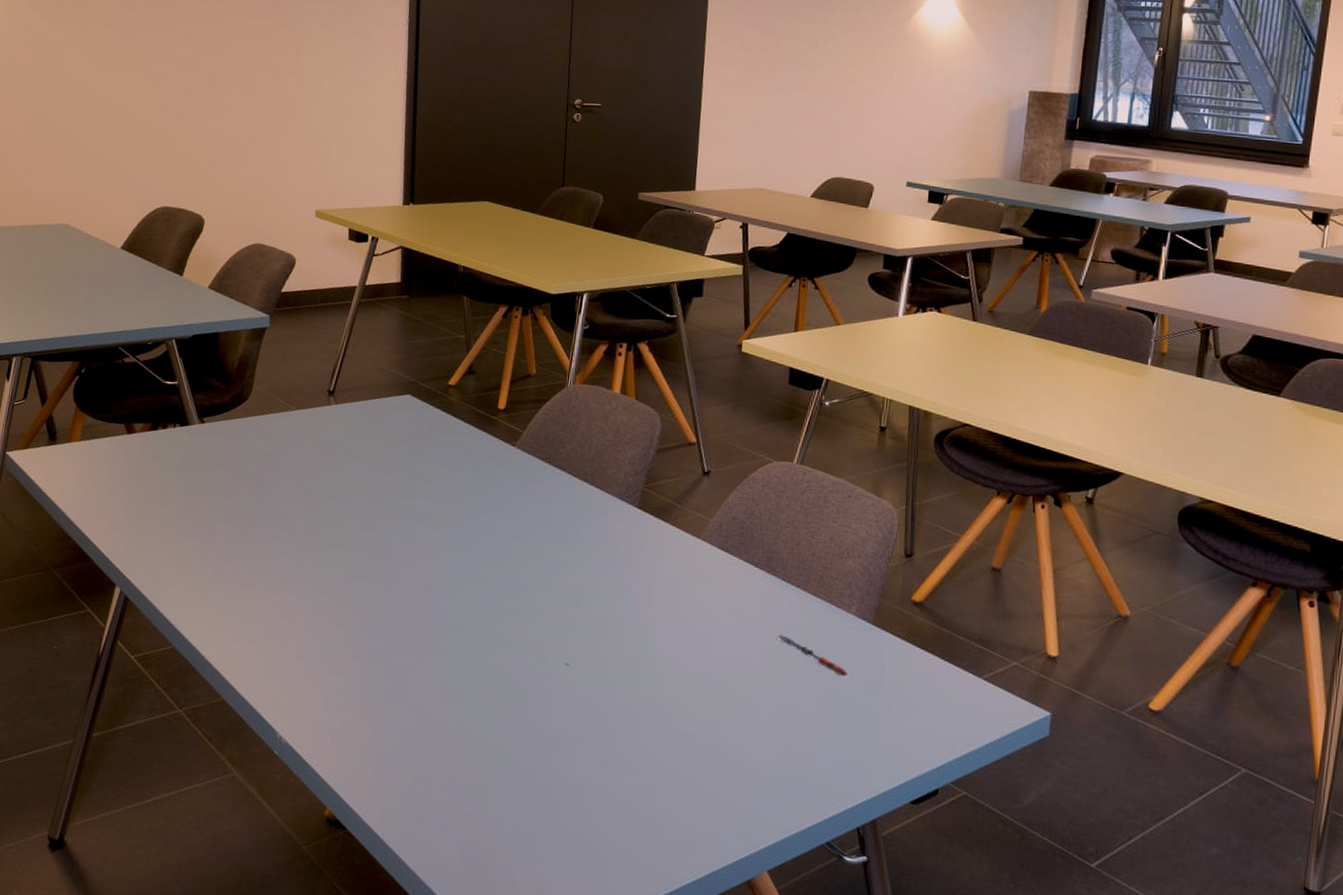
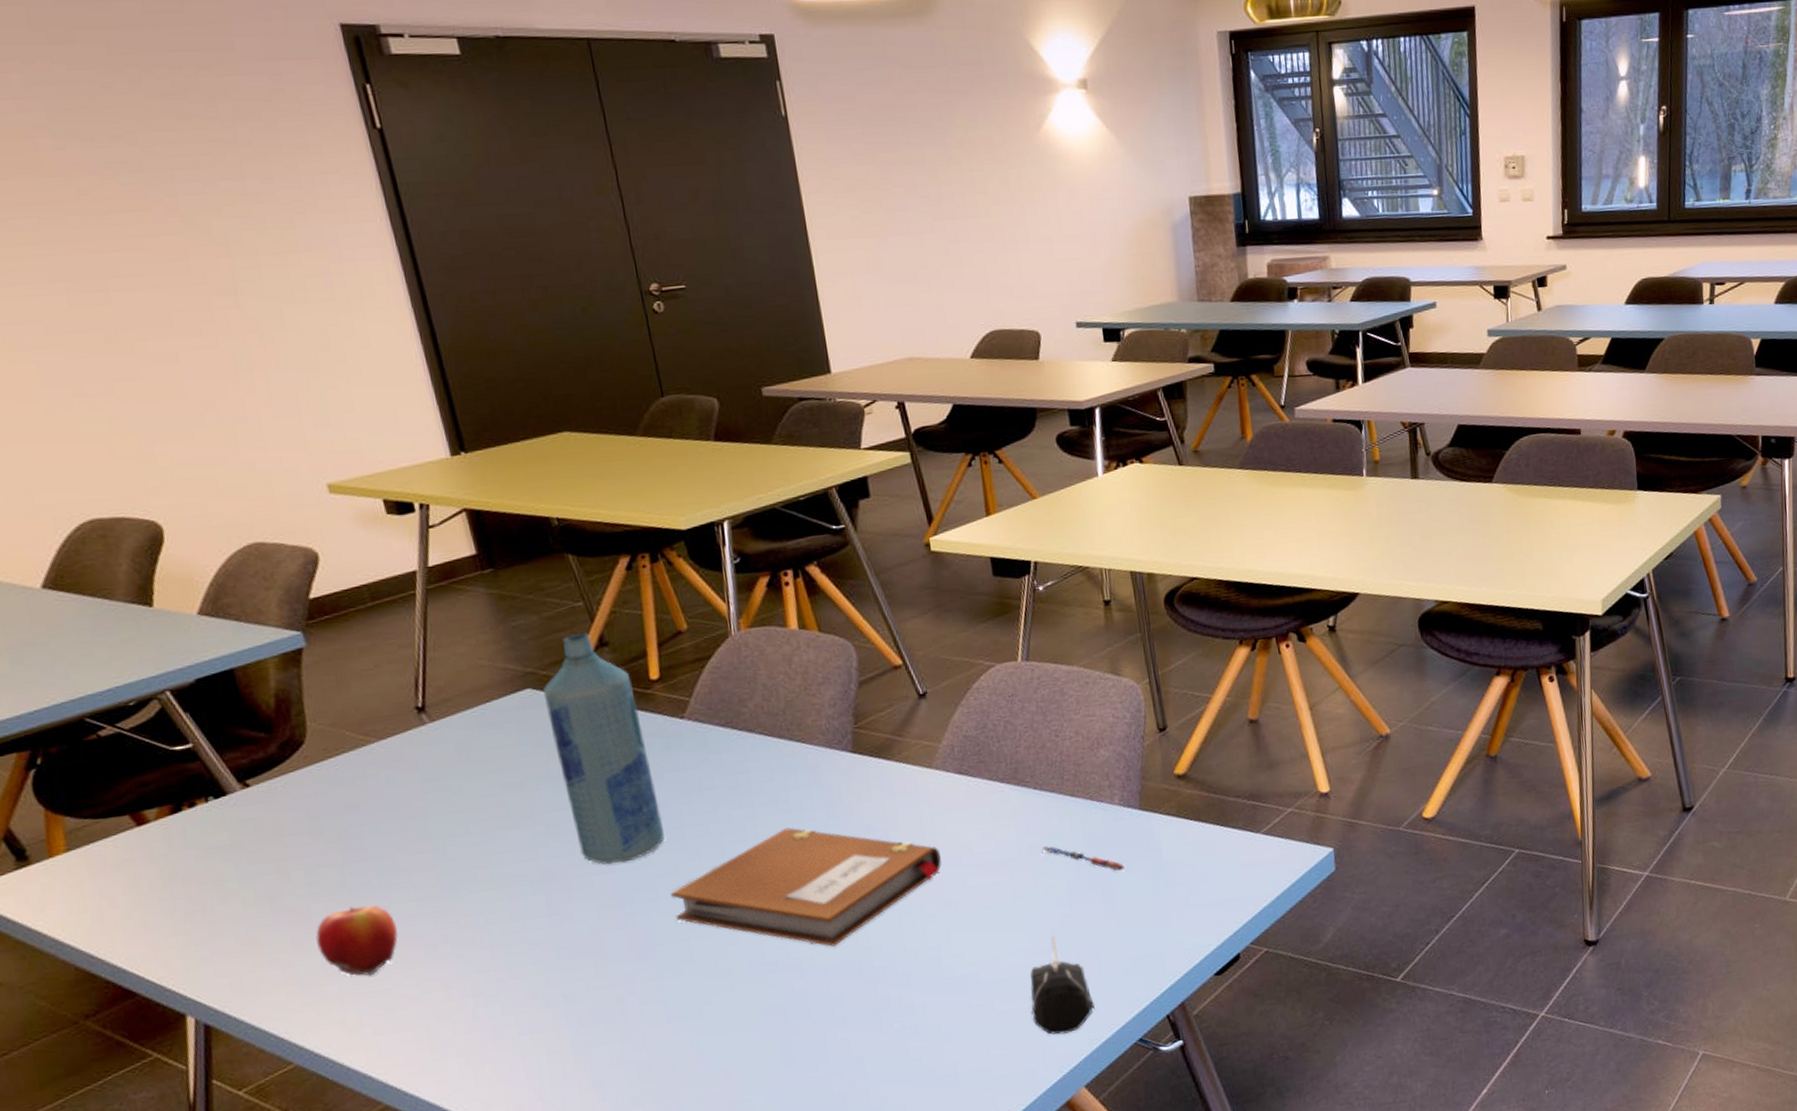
apple: none [213,533,270,592] -> present [315,905,398,977]
bottle: none [412,359,484,554] -> present [542,633,664,865]
notebook: none [467,558,690,673] -> present [670,827,942,947]
computer mouse: none [734,719,793,816] -> present [1030,935,1094,1035]

